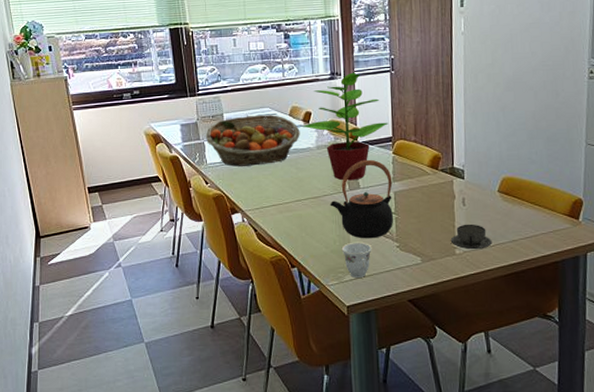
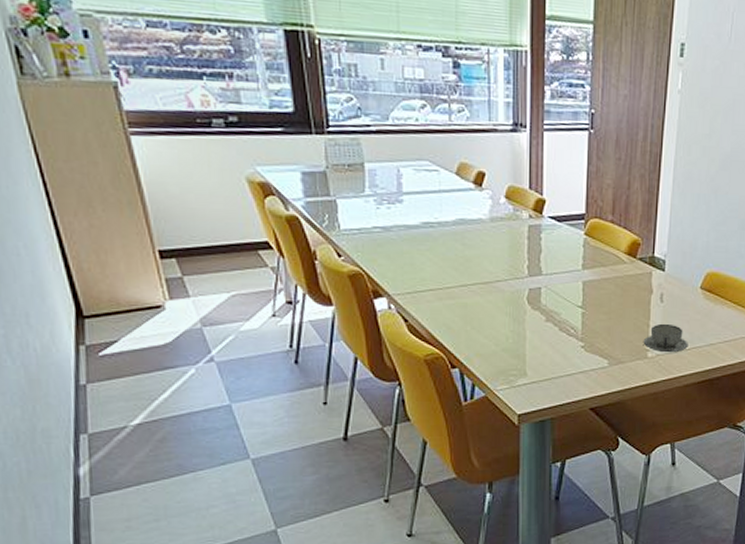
fruit basket: present [205,114,300,167] -> none [338,168,469,237]
potted plant: present [302,68,388,181] -> none [473,118,582,265]
teapot: present [330,159,393,239] -> none [503,239,582,336]
teacup: present [341,243,372,278] -> none [515,341,552,382]

